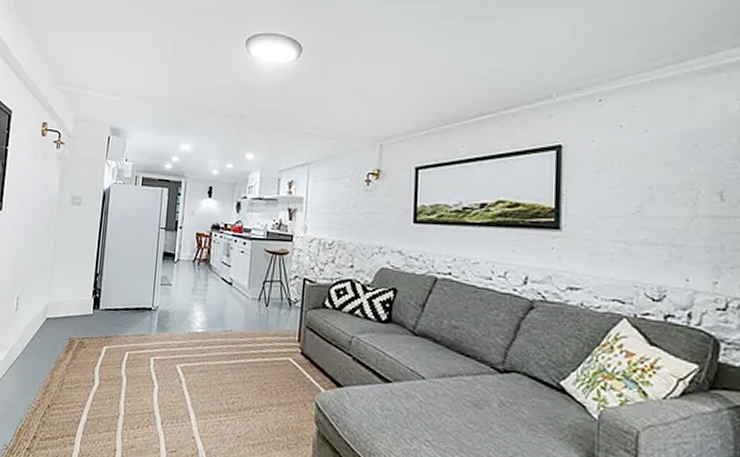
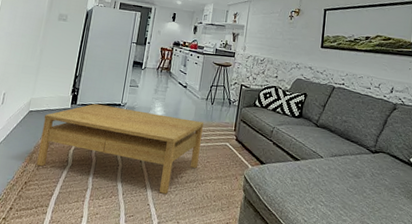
coffee table: none [59,307,258,425] -> present [36,103,204,194]

